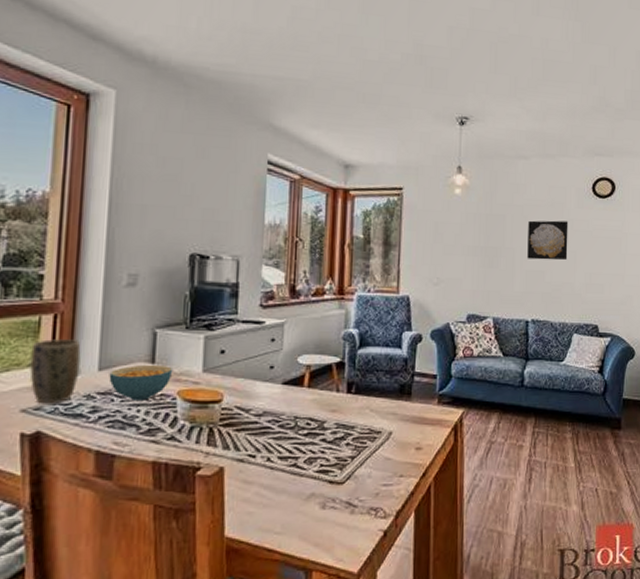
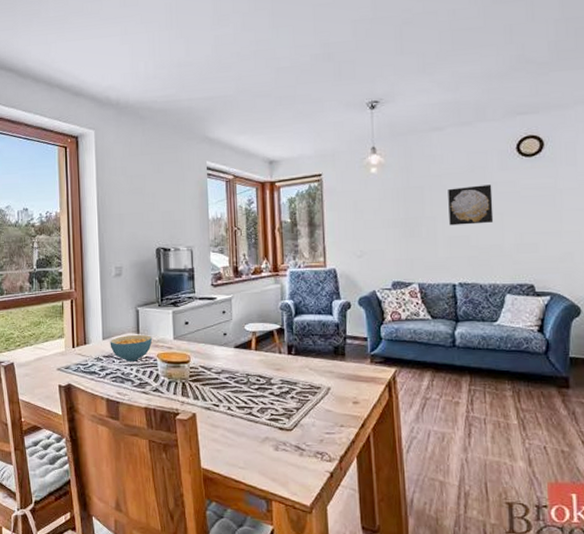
plant pot: present [30,339,81,404] -> none [59,318,91,364]

